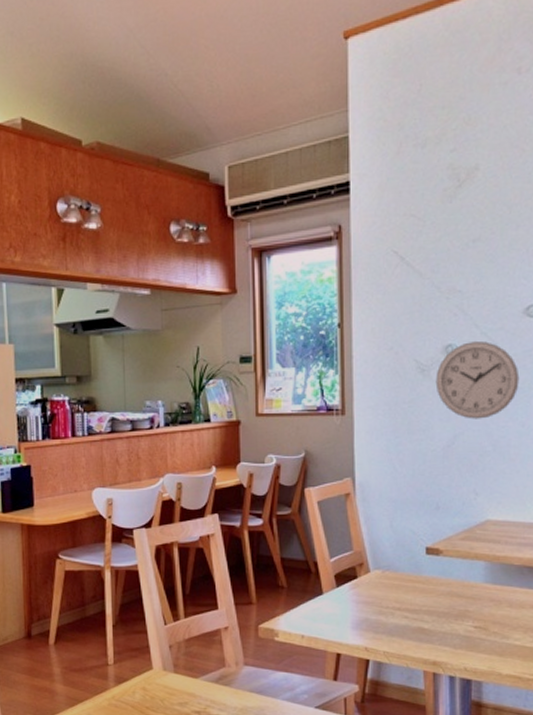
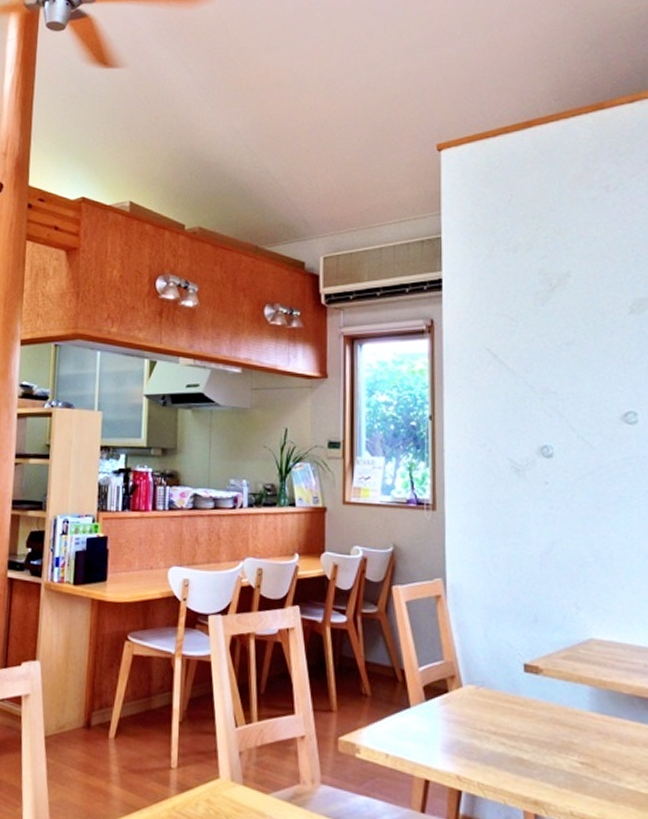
wall clock: present [435,340,520,419] -> none [531,443,620,527]

